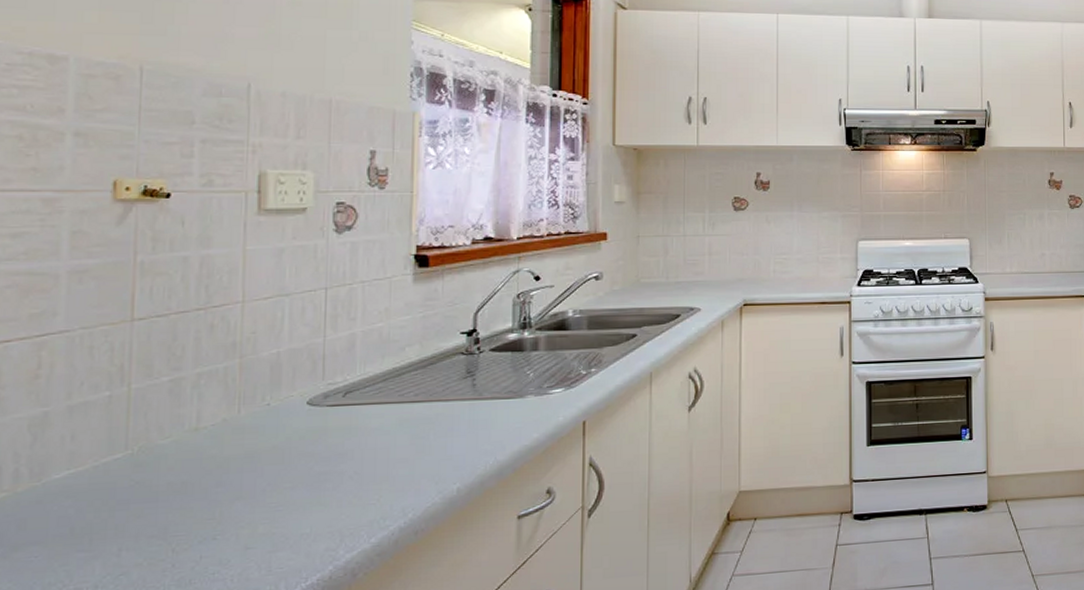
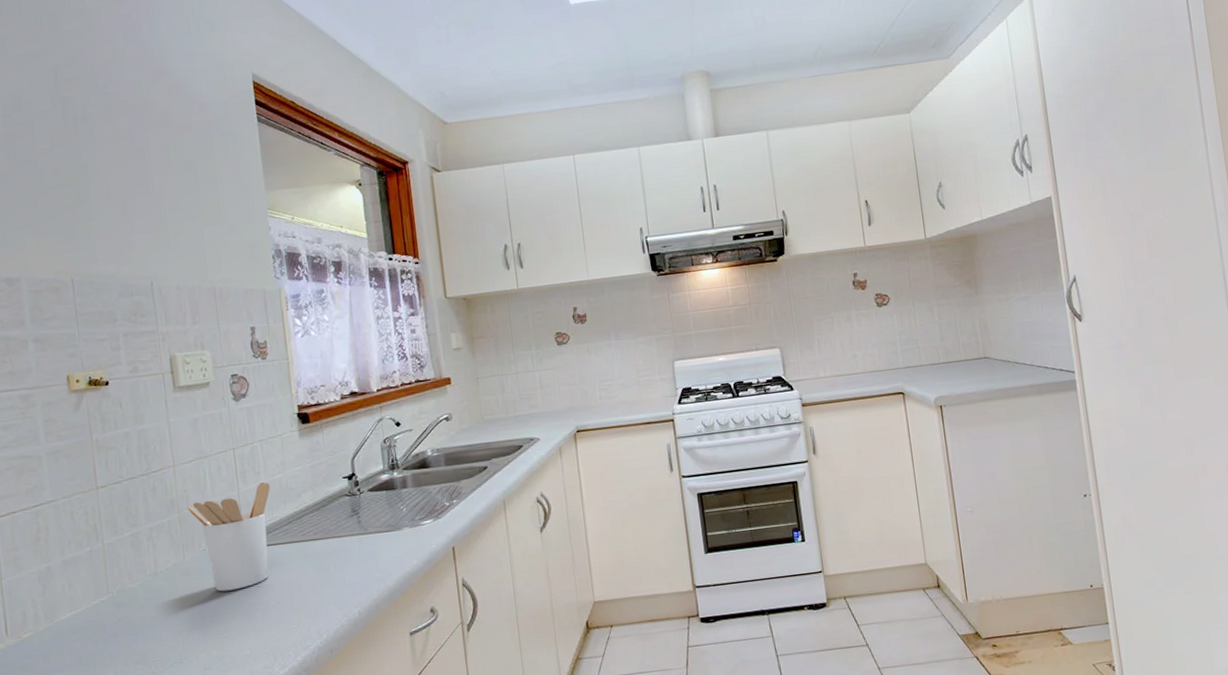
utensil holder: none [253,329,366,456] -> present [187,481,270,592]

